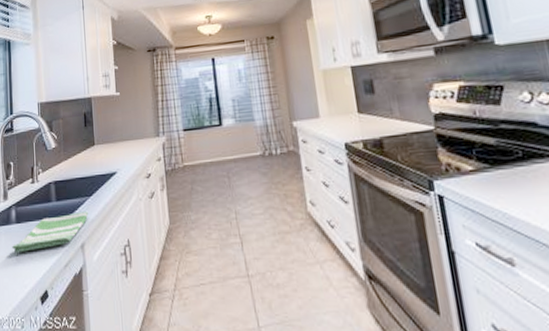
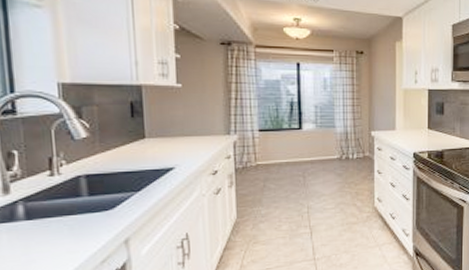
dish towel: present [12,211,89,252] -> none [20,207,136,251]

